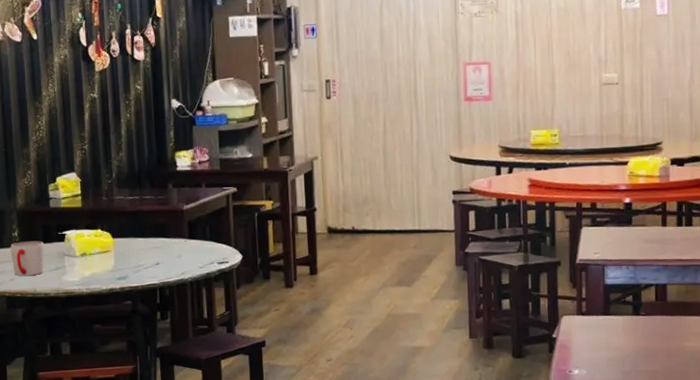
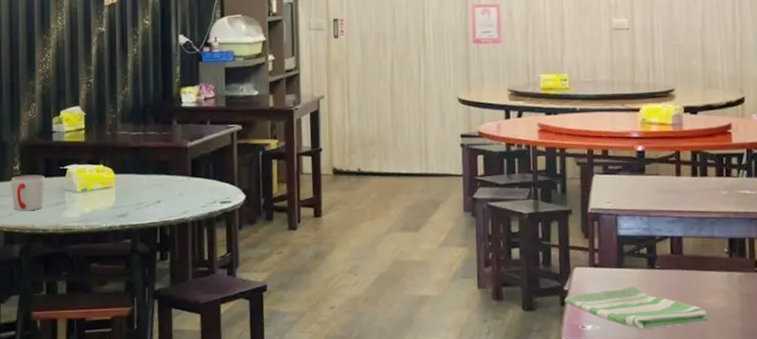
dish towel: none [553,332,689,372] -> present [564,286,708,329]

